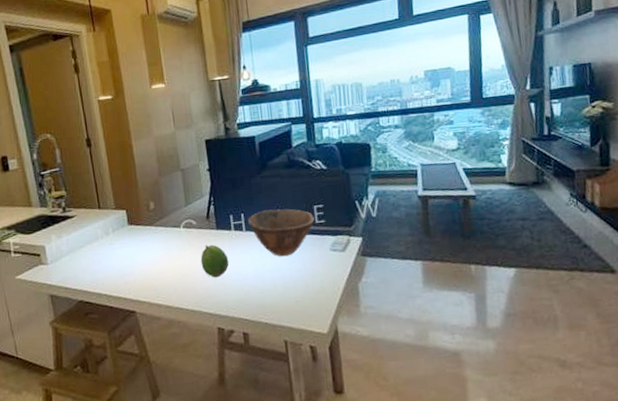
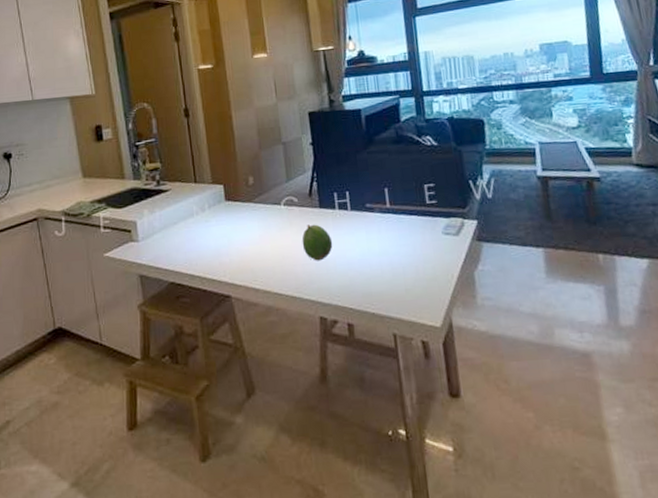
bowl: present [248,209,315,257] -> none [353,187,425,240]

